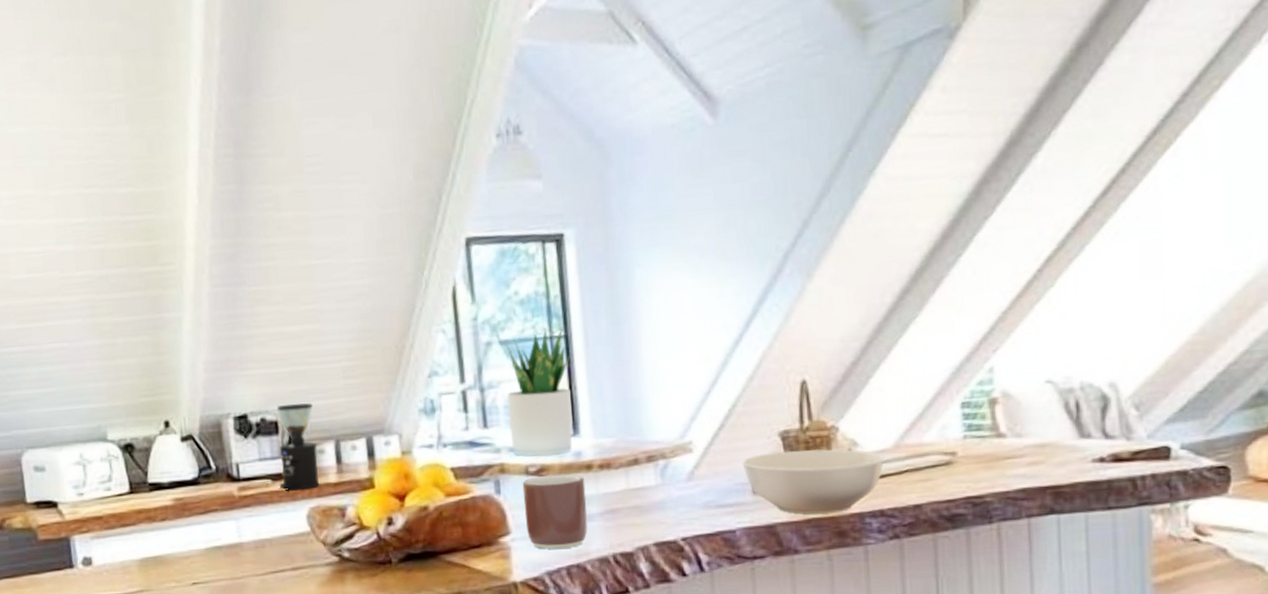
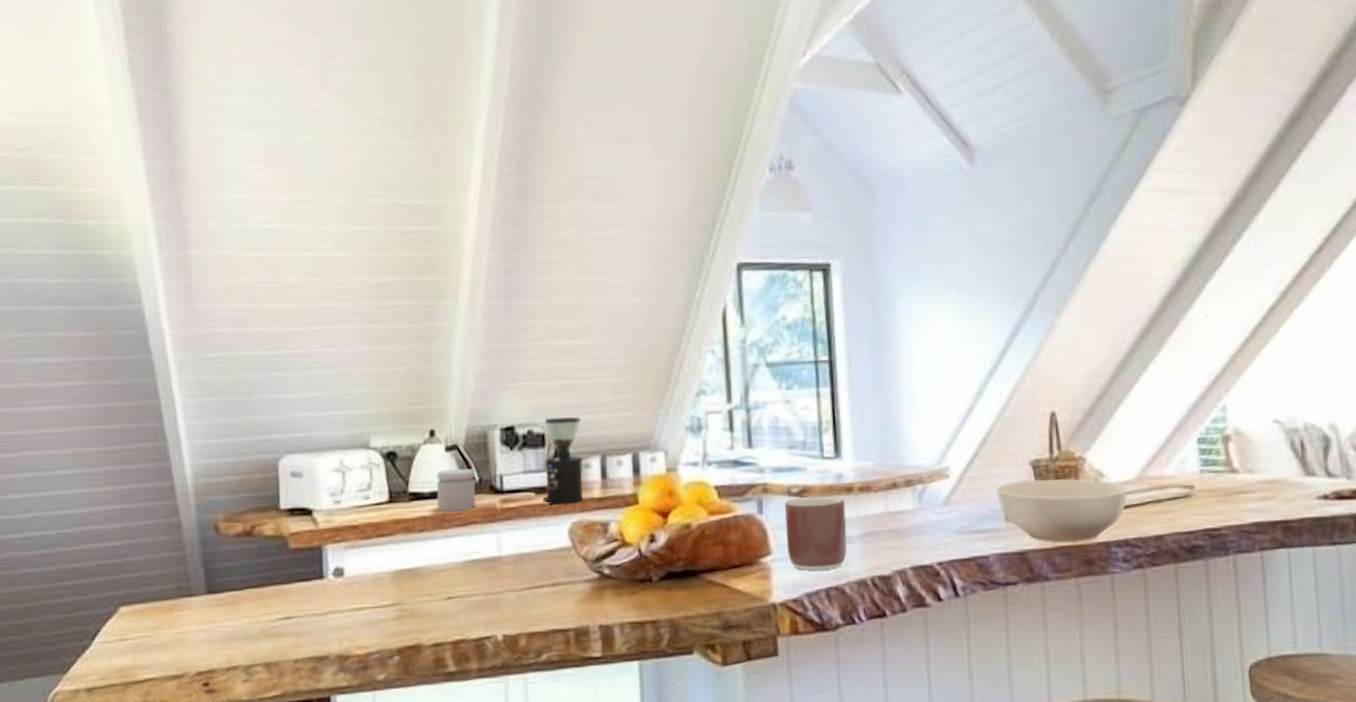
jar: none [174,458,214,502] -> present [437,468,476,513]
planter: present [507,327,573,457] -> none [772,351,835,478]

